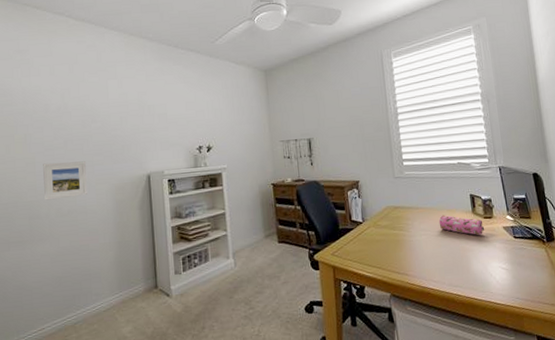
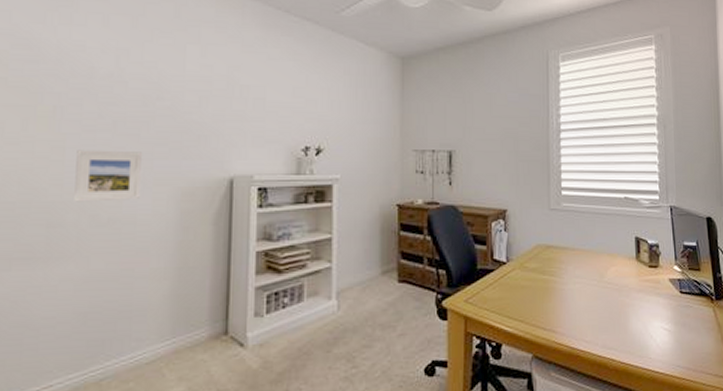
pencil case: present [438,215,484,235] -> none [597,260,648,287]

